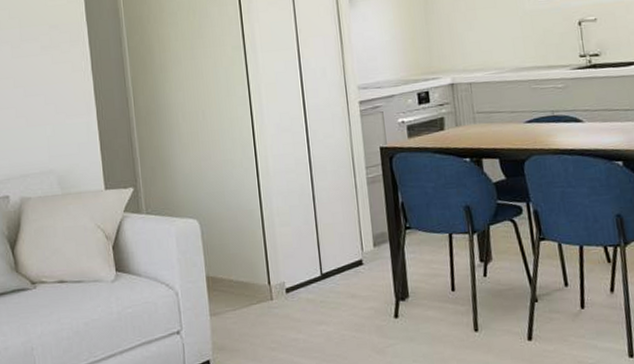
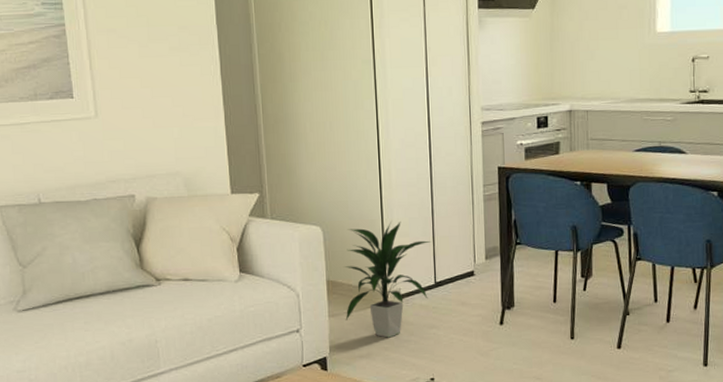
indoor plant: none [223,210,315,337] -> present [344,222,432,338]

